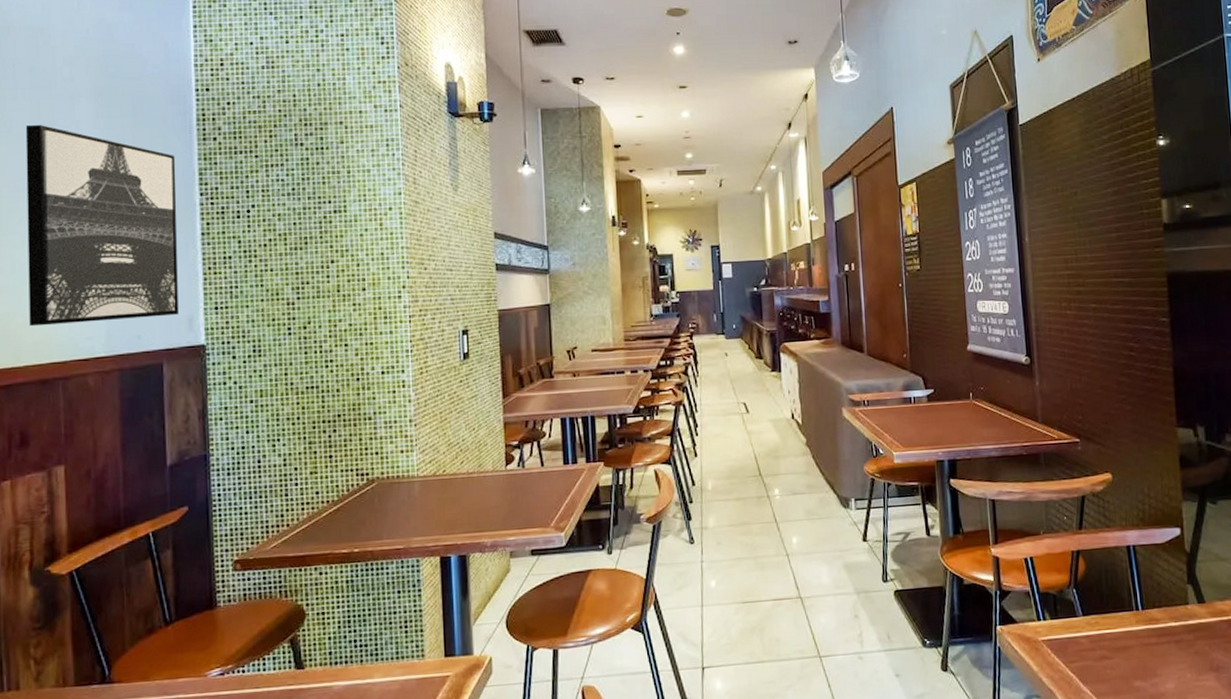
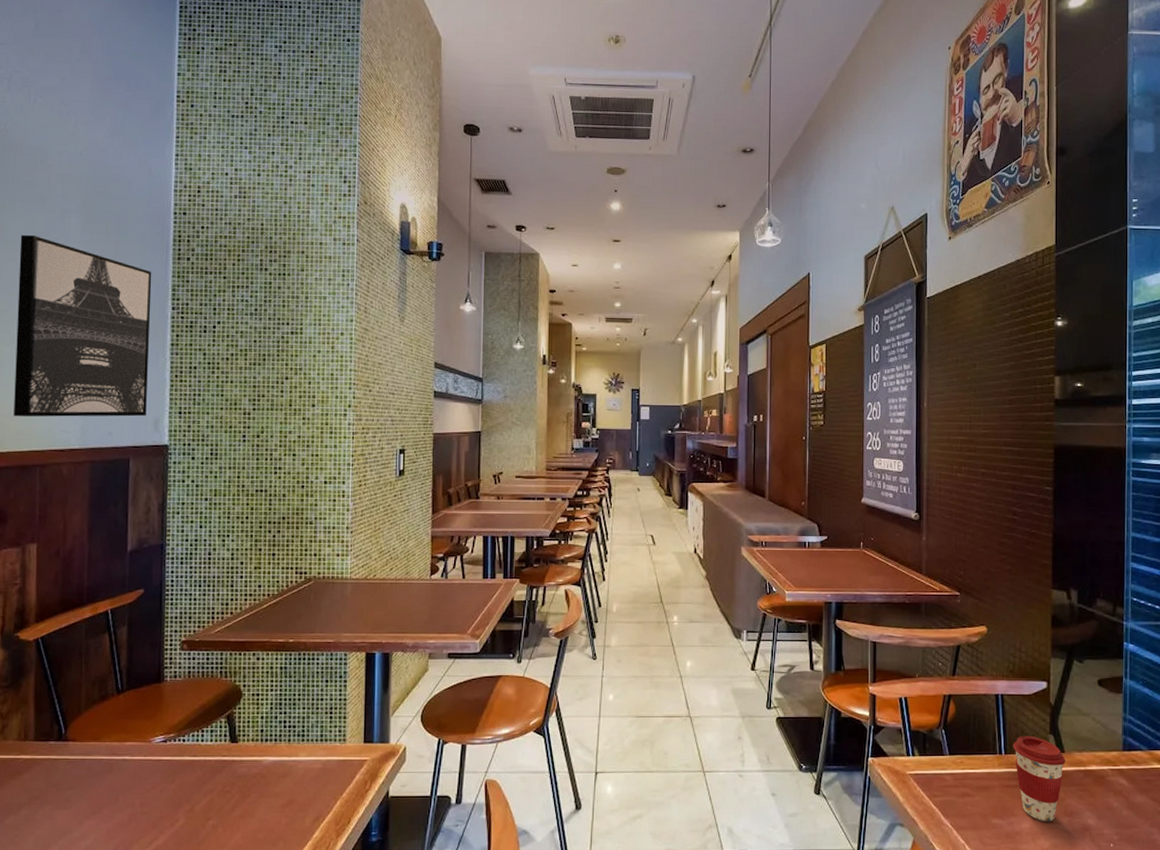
coffee cup: none [1149,587,1207,680] -> present [1013,735,1066,822]

